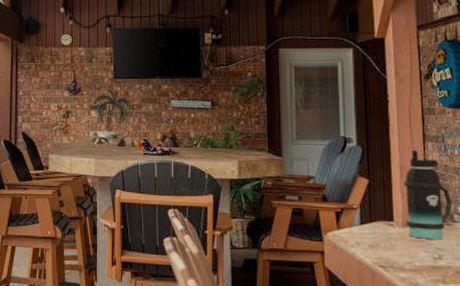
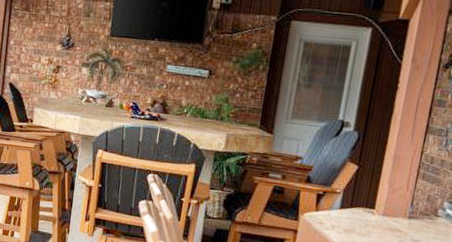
bottle: present [404,151,453,239] -> none [386,142,441,232]

